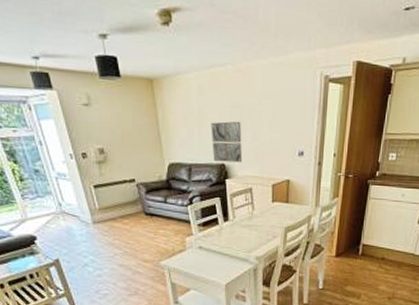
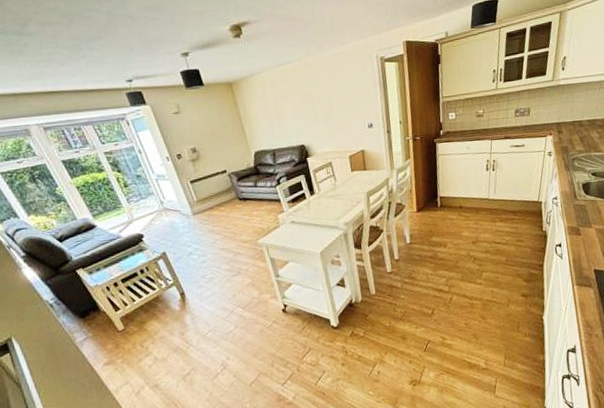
wall art: present [211,121,243,163] -> none [287,106,320,144]

